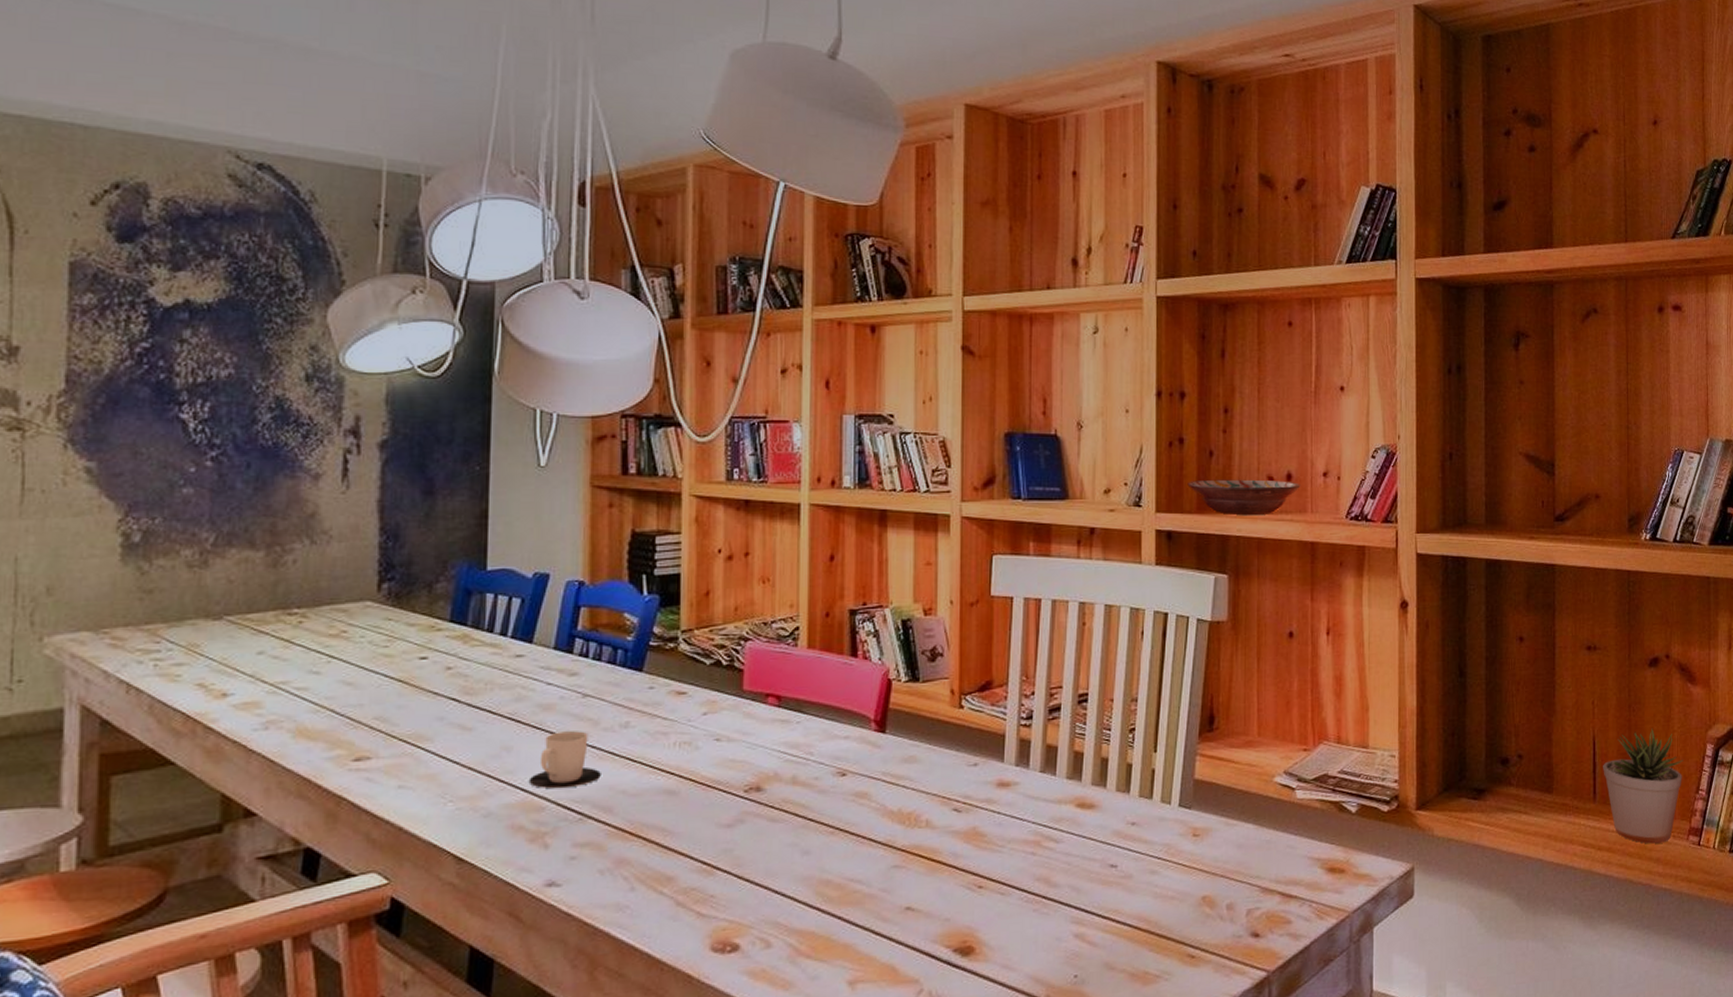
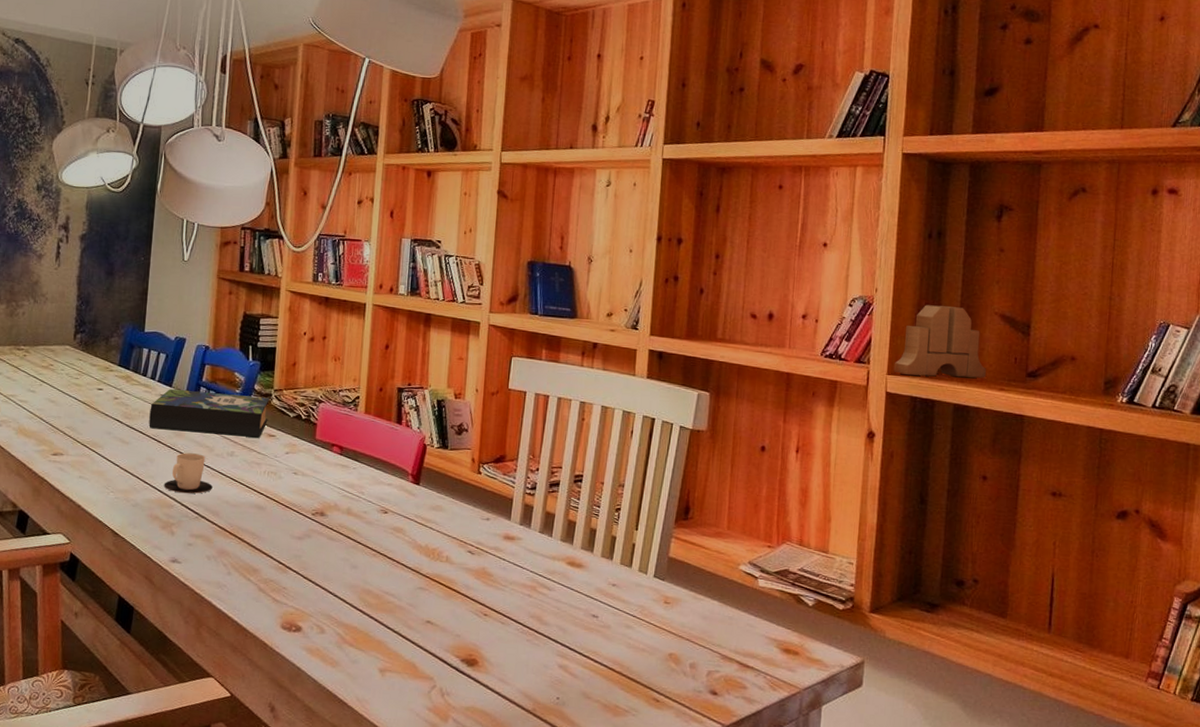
book: none [501,642,676,705] -> present [148,389,270,438]
decorative bowl: present [1187,479,1301,515] -> none [679,312,781,346]
bookend: none [1422,448,1515,532] -> present [893,305,986,378]
potted plant: present [1603,728,1683,844] -> none [1060,574,1147,681]

